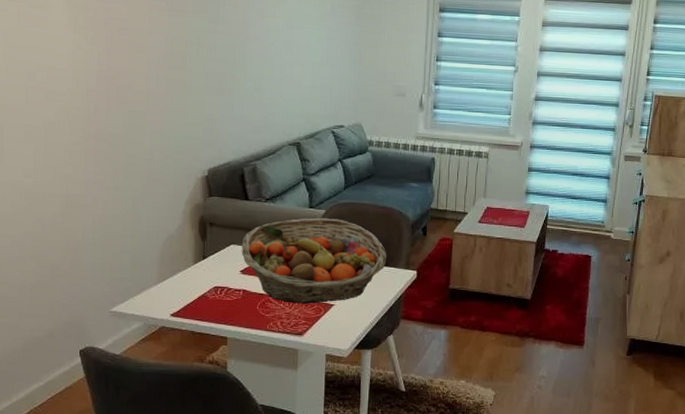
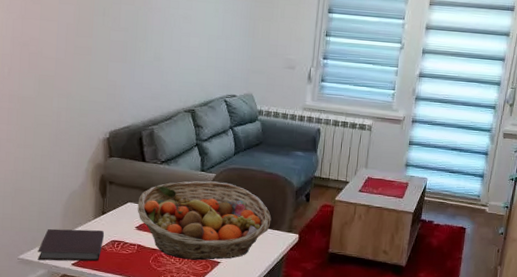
notebook: none [132,276,206,312] -> present [37,228,105,262]

